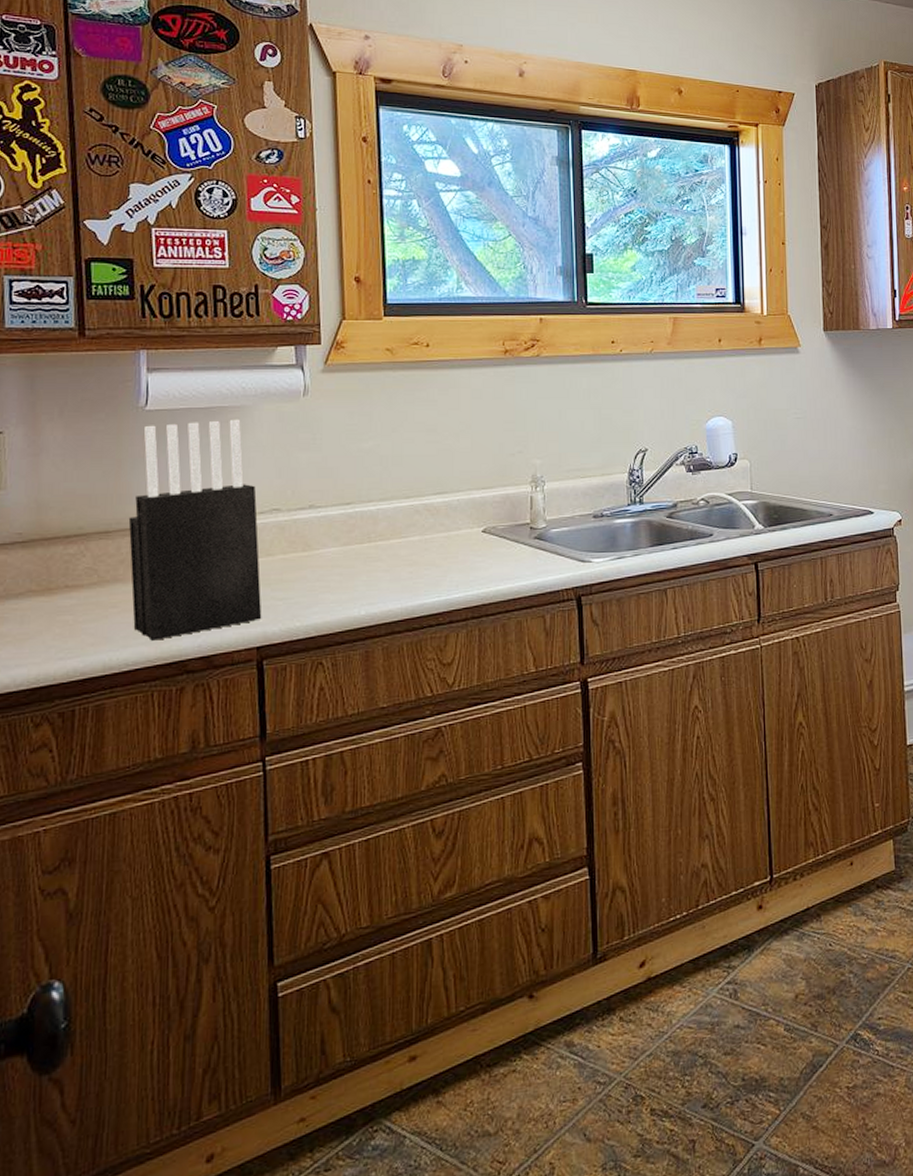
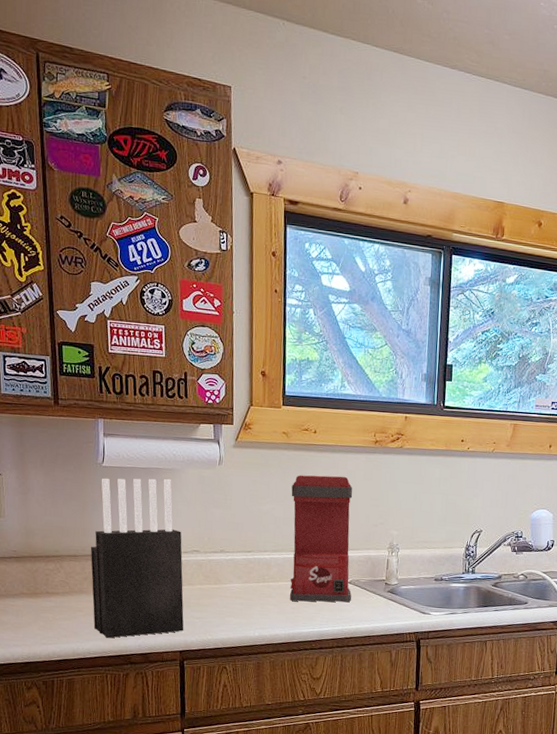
coffee maker: none [400,397,487,563] -> present [290,475,353,603]

